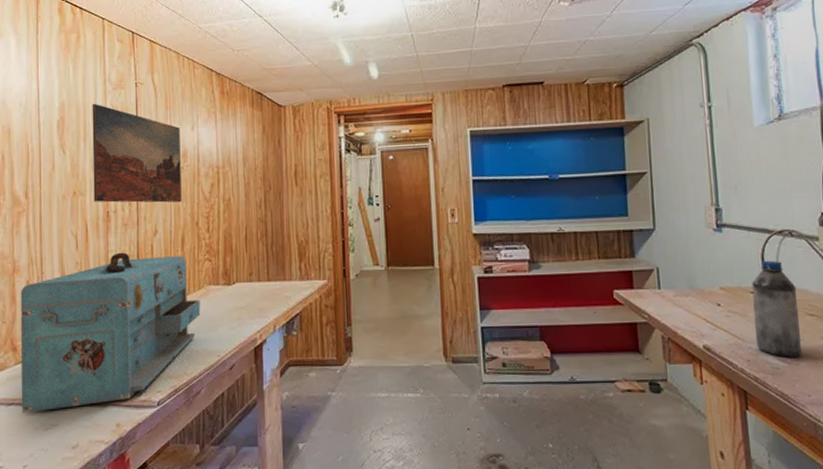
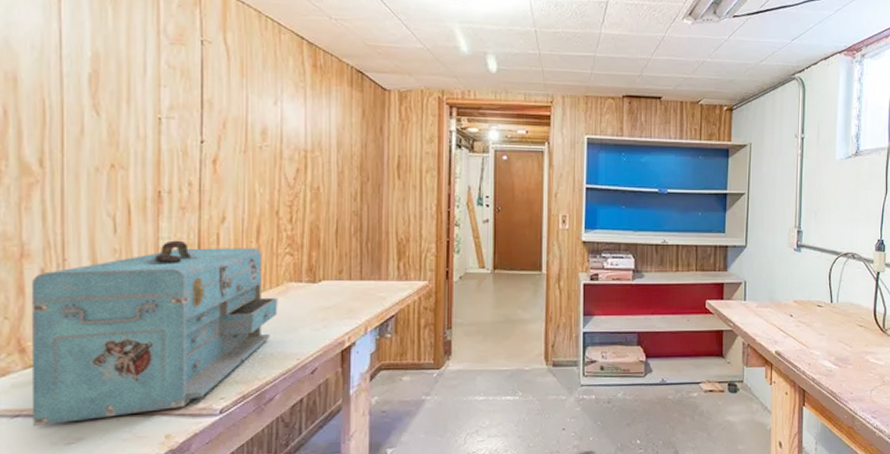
wall art: present [92,103,182,203] -> none [139,58,259,186]
water bottle: present [752,260,802,357] -> none [817,278,853,362]

